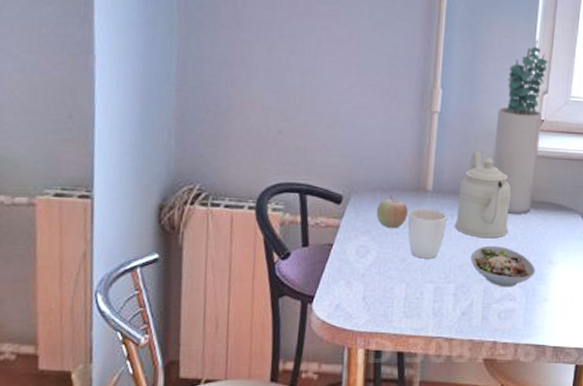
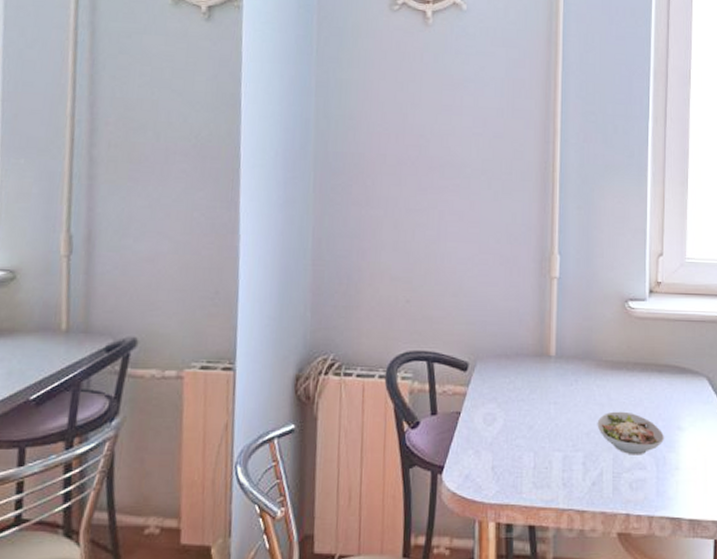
fruit: present [376,195,408,229] -> none [501,361,532,396]
cup: present [407,208,447,259] -> none [533,373,571,426]
coffeepot: present [454,151,511,239] -> none [579,315,634,404]
vase: present [492,39,548,214] -> none [613,204,661,378]

